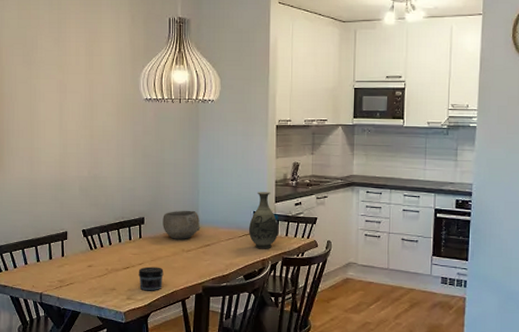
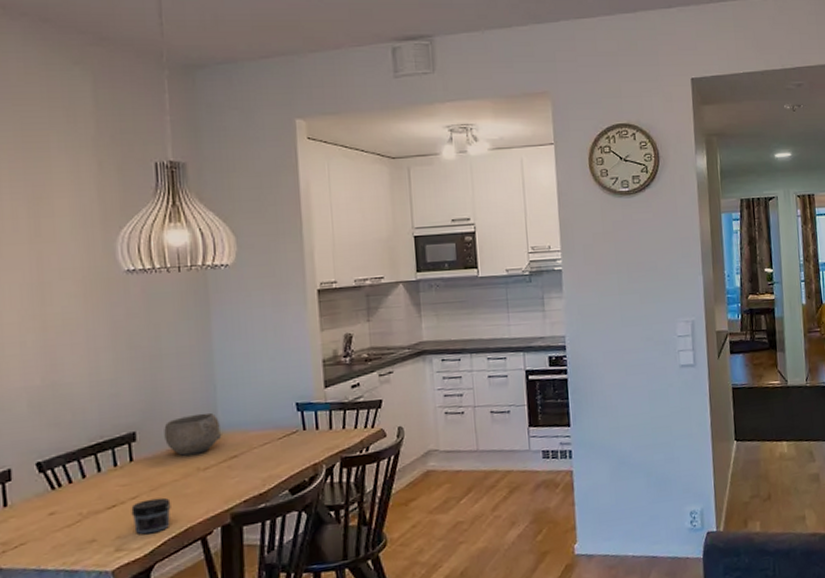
vase: present [248,192,279,249] -> none [290,375,333,451]

